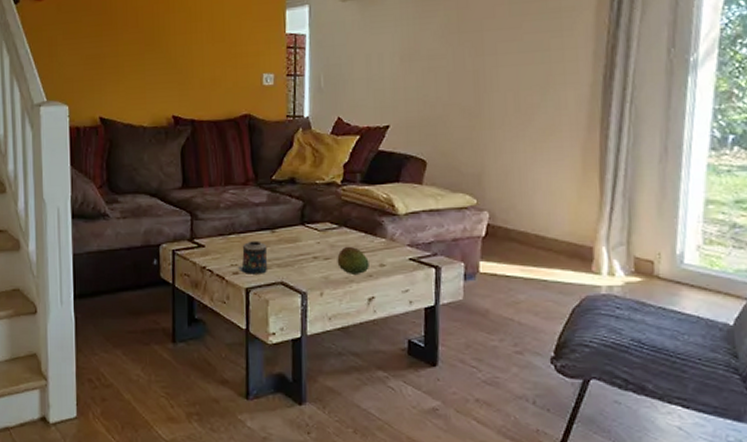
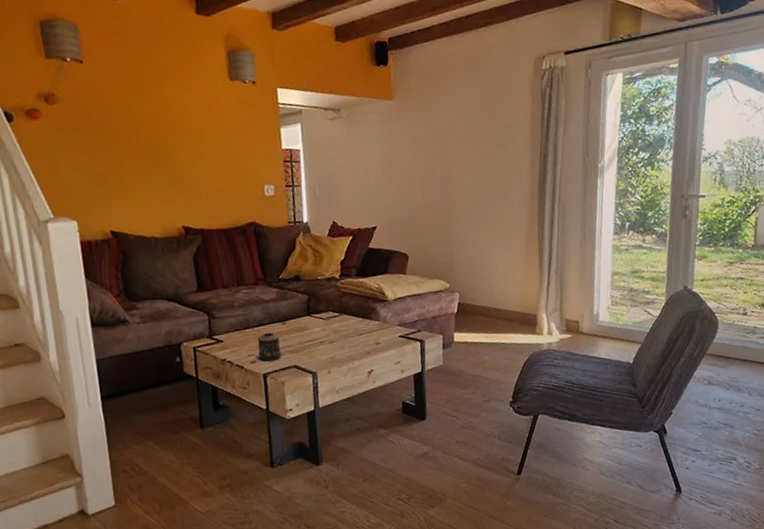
fruit: present [337,246,369,274] -> none [340,329,368,354]

